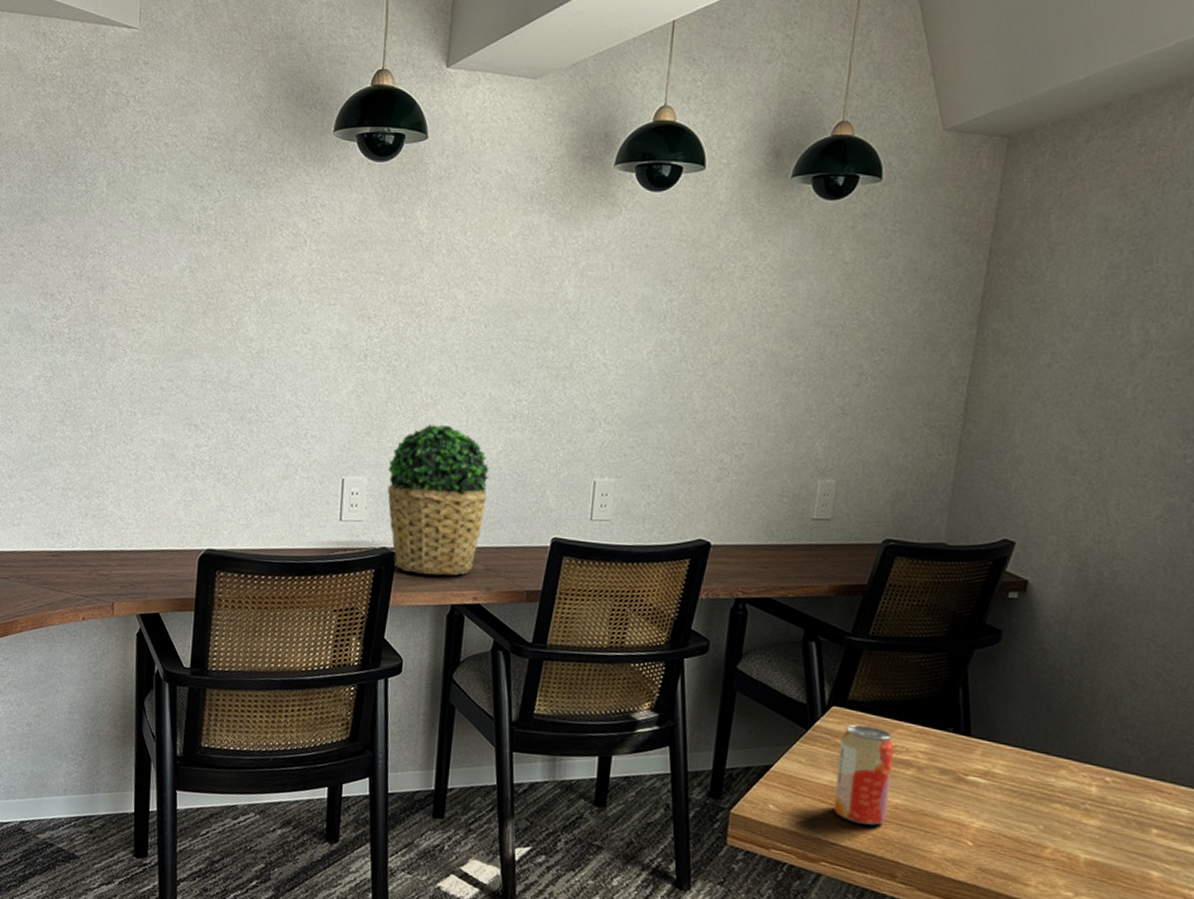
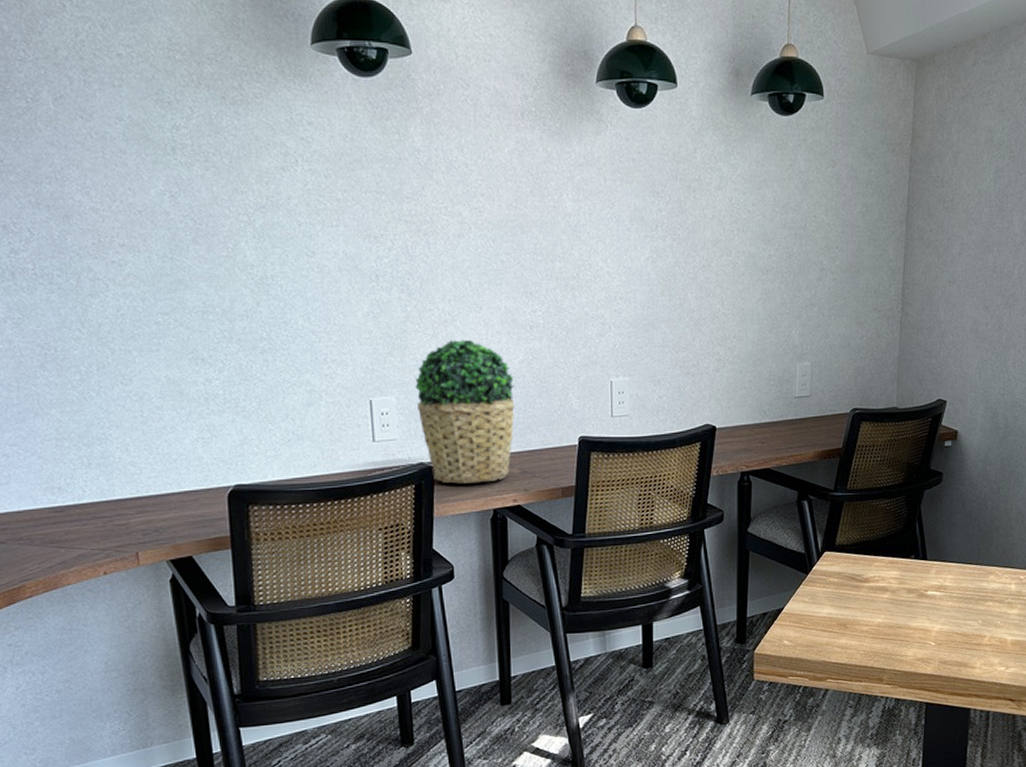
beverage can: present [833,724,895,825] -> none [832,563,873,644]

